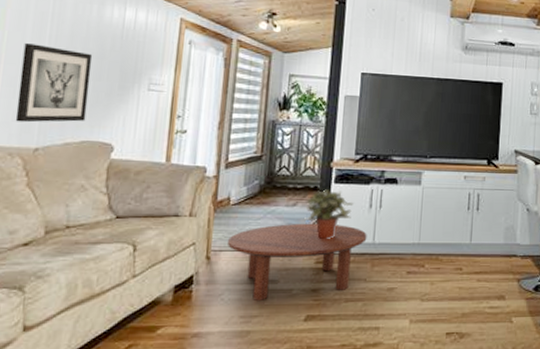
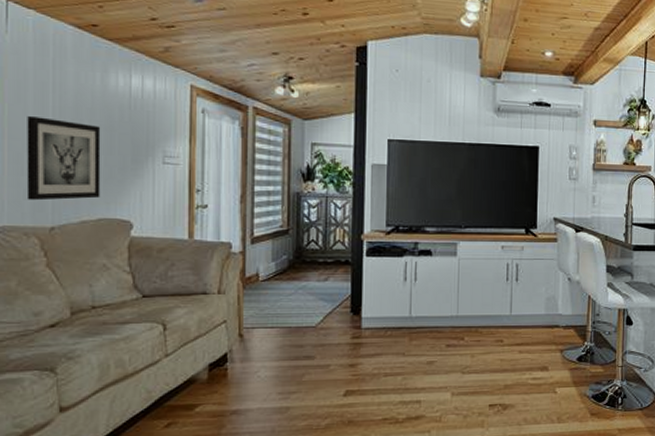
coffee table: present [228,223,367,300] -> none [260,298,403,377]
potted plant: present [304,189,354,240] -> none [336,263,387,315]

